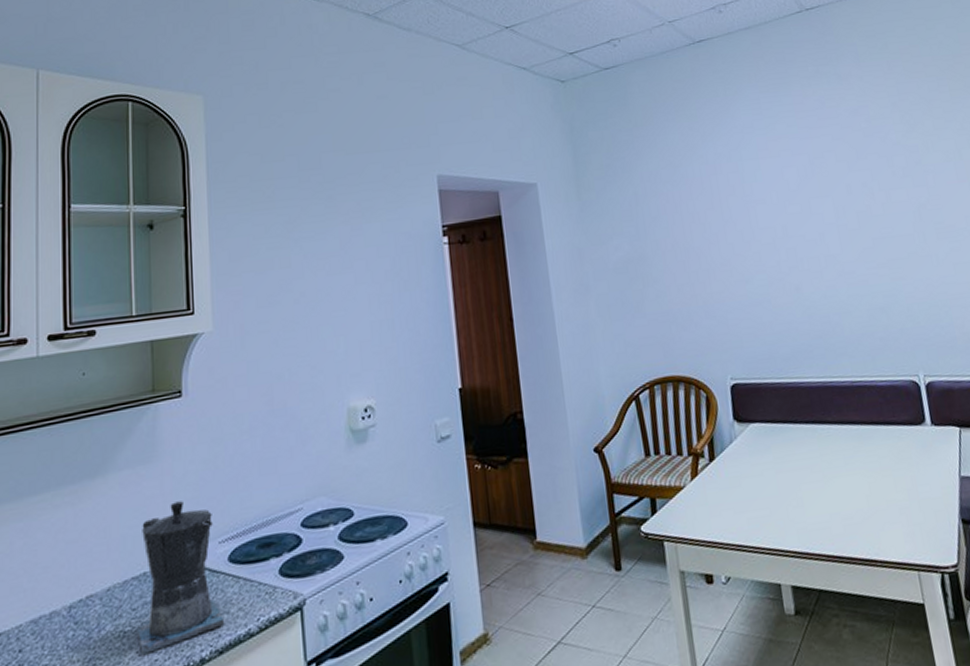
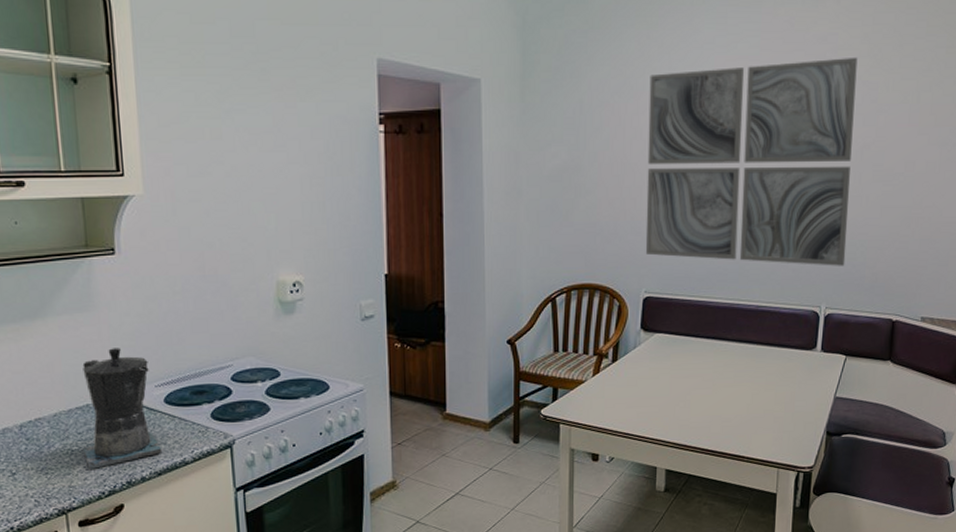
wall art: none [698,124,933,339] -> present [645,57,858,266]

